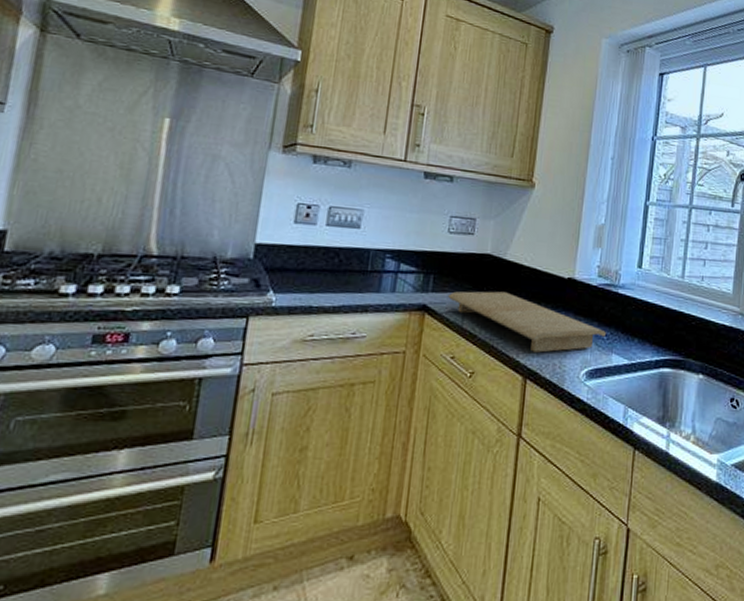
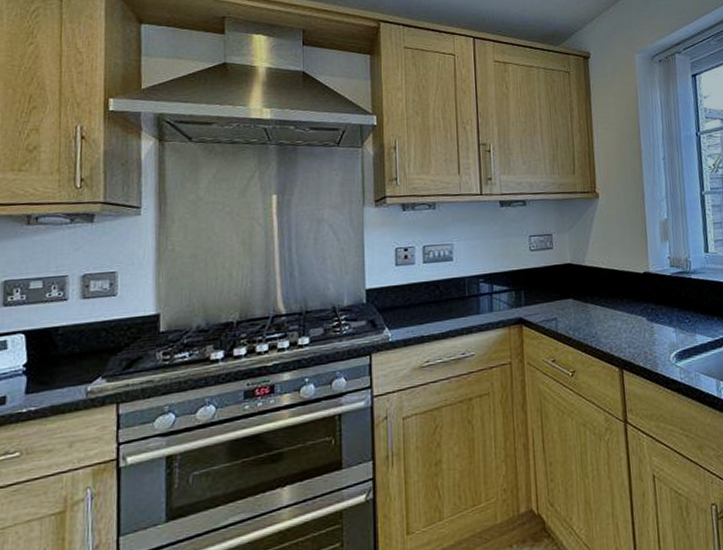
cutting board: present [448,291,607,353] -> none [540,294,688,344]

